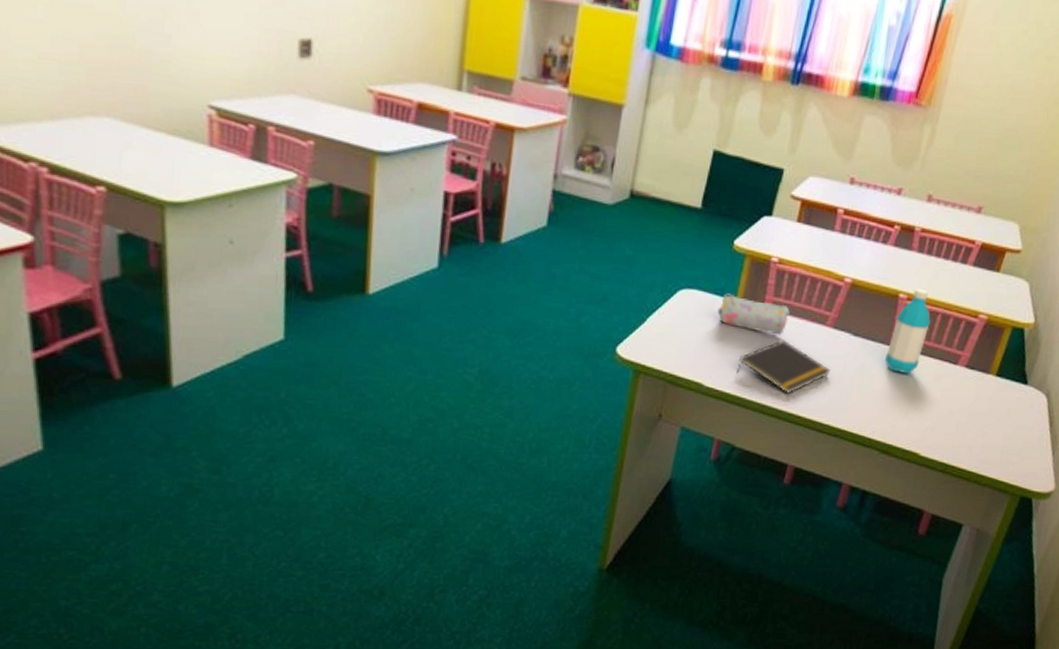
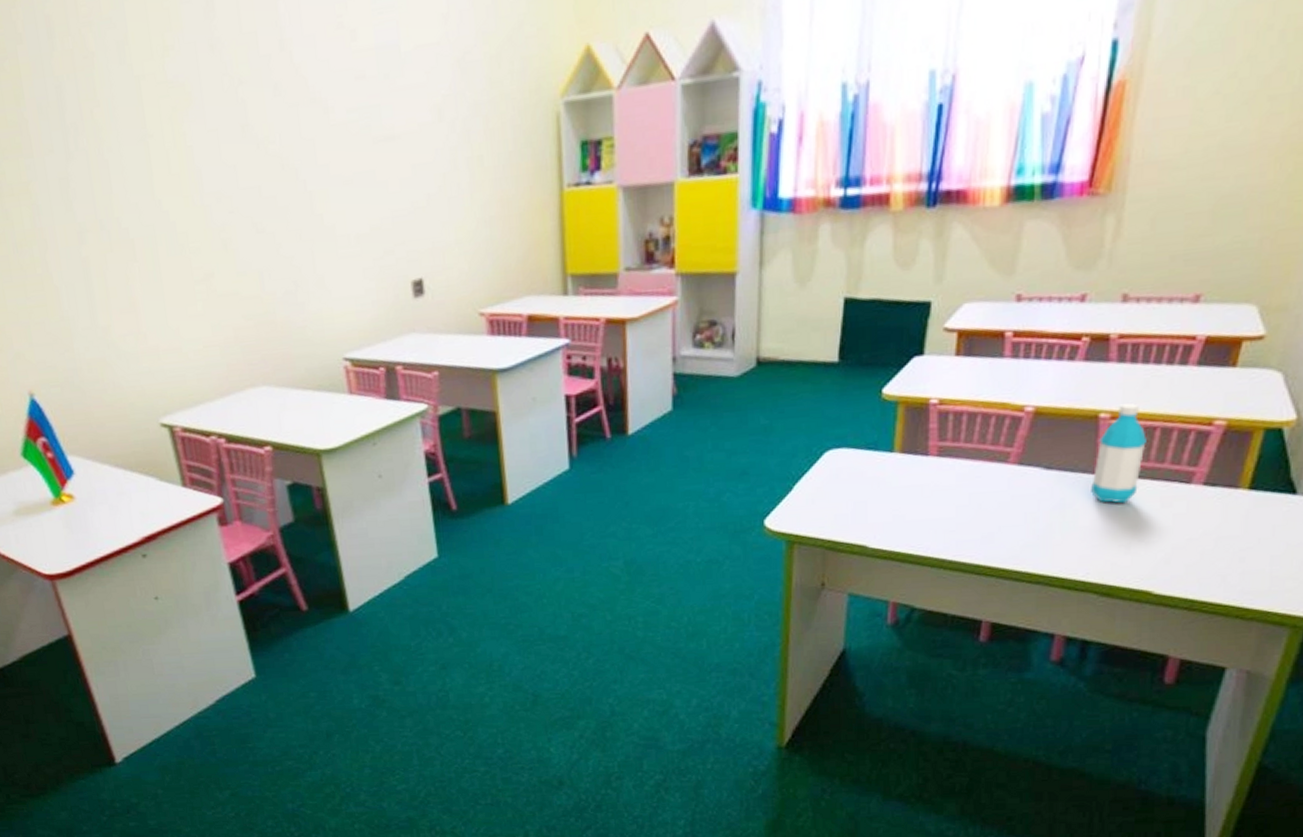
pencil case: present [717,293,790,335] -> none [873,446,961,482]
notepad: present [736,340,831,394] -> none [905,486,1022,544]

